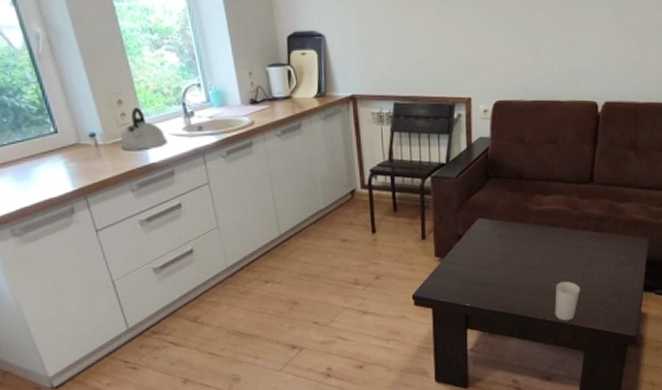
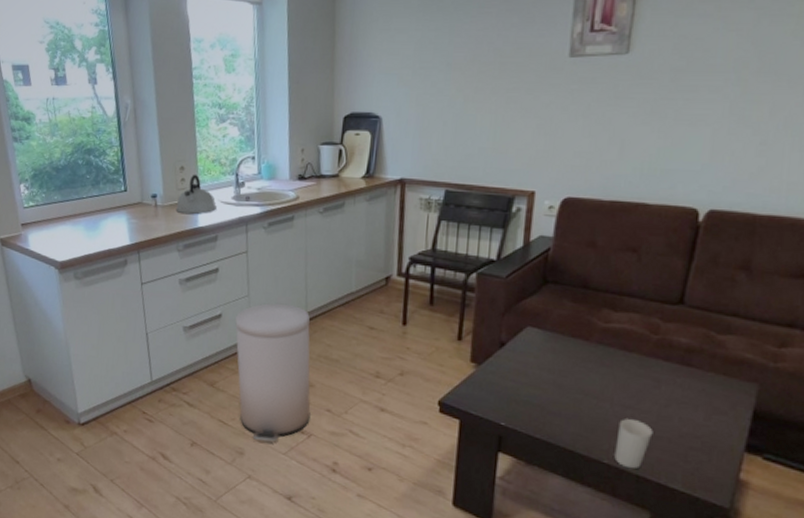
pedal bin: none [208,229,299,365] -> present [235,303,311,443]

